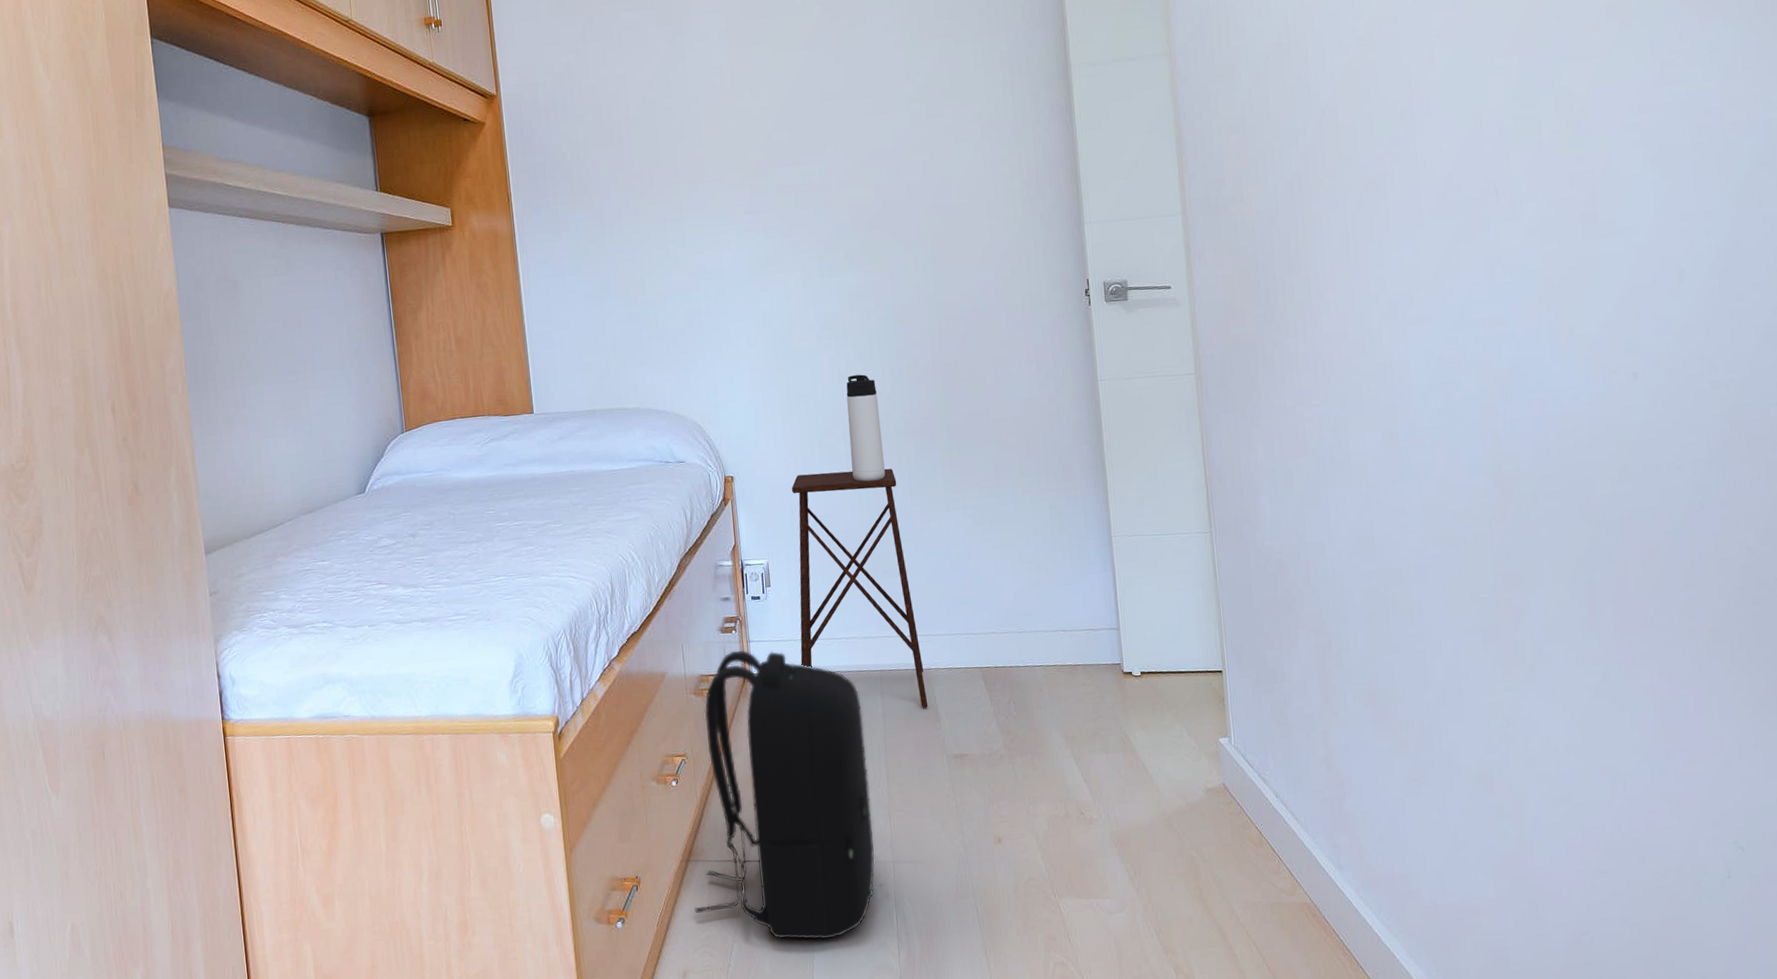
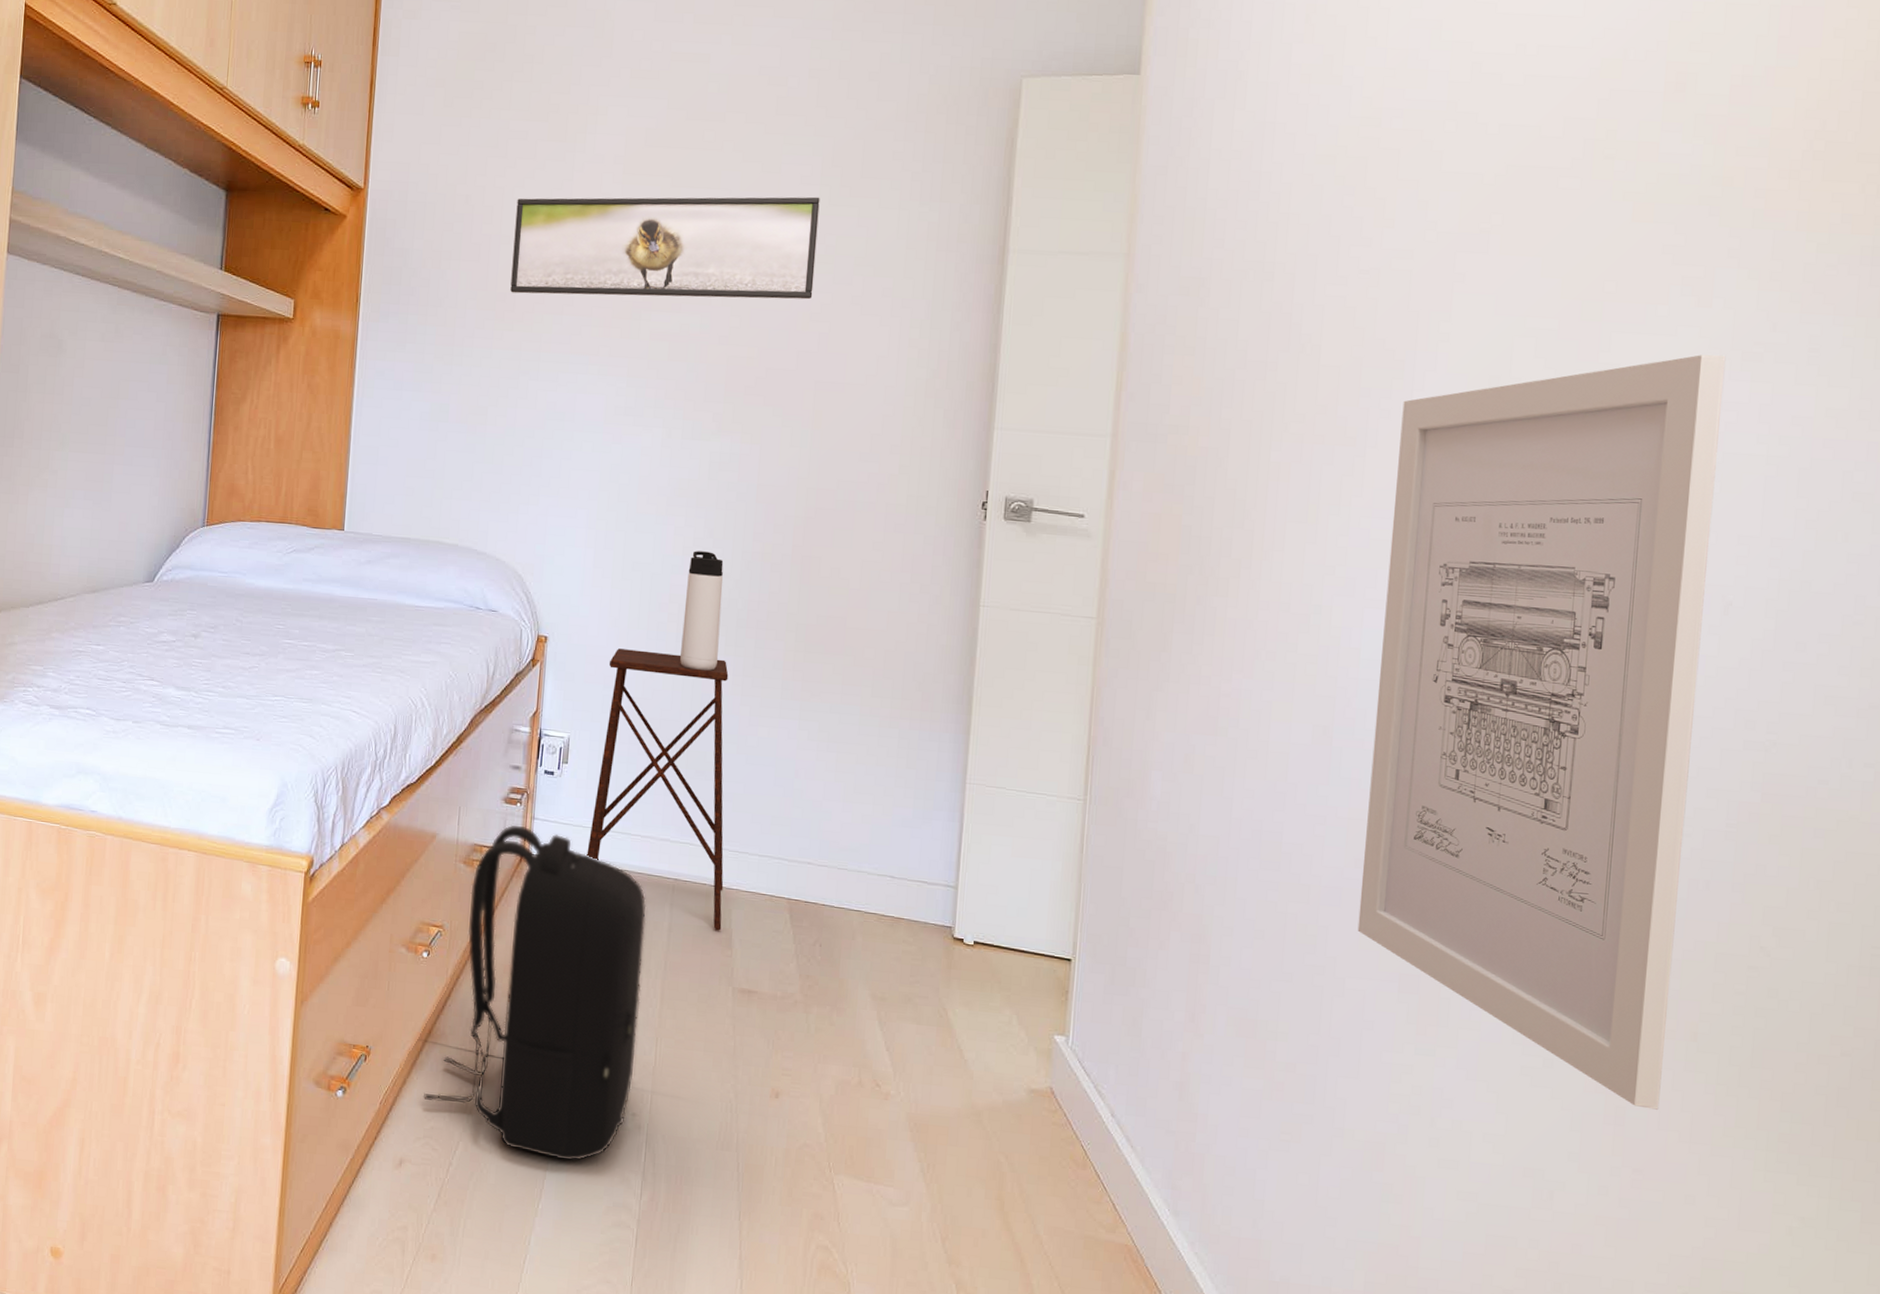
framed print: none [638,42,912,171] -> present [510,196,820,300]
wall art: none [1409,66,1694,698] -> present [1357,354,1726,1110]

